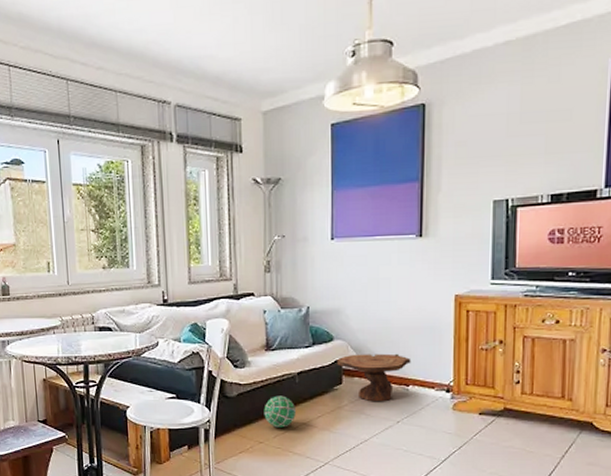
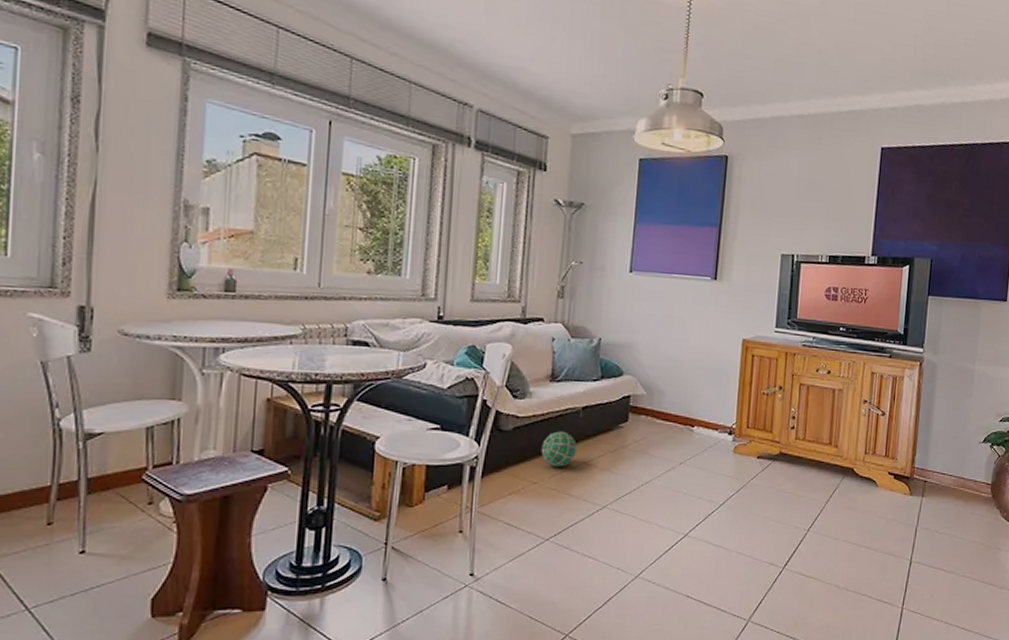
side table: present [337,353,411,402] -> none [625,391,698,442]

